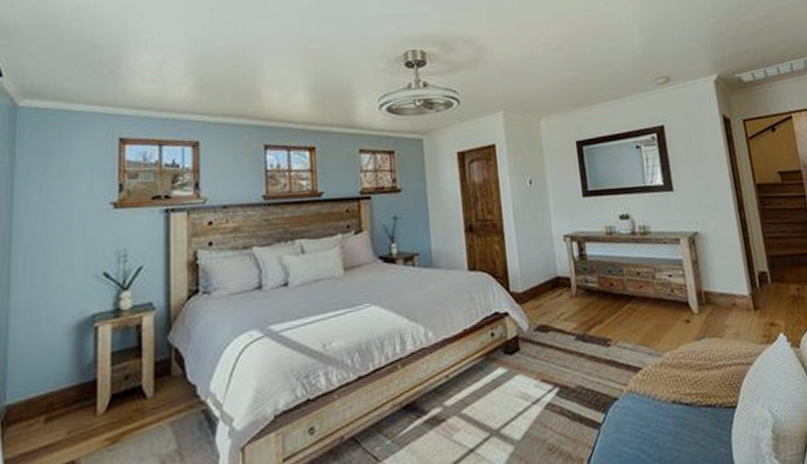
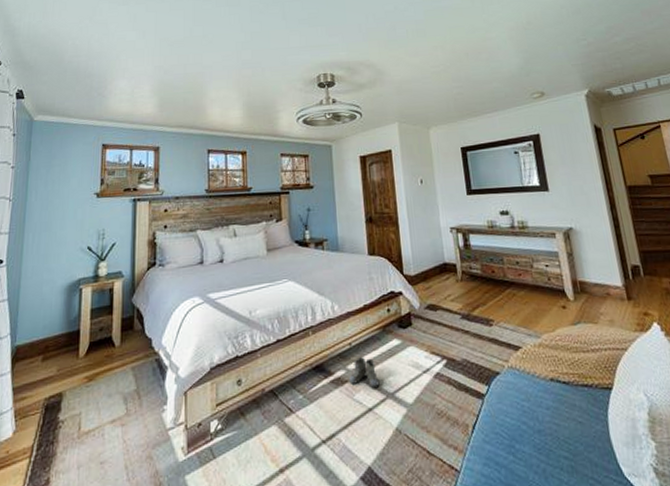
boots: none [446,390,483,427] -> present [349,357,380,389]

